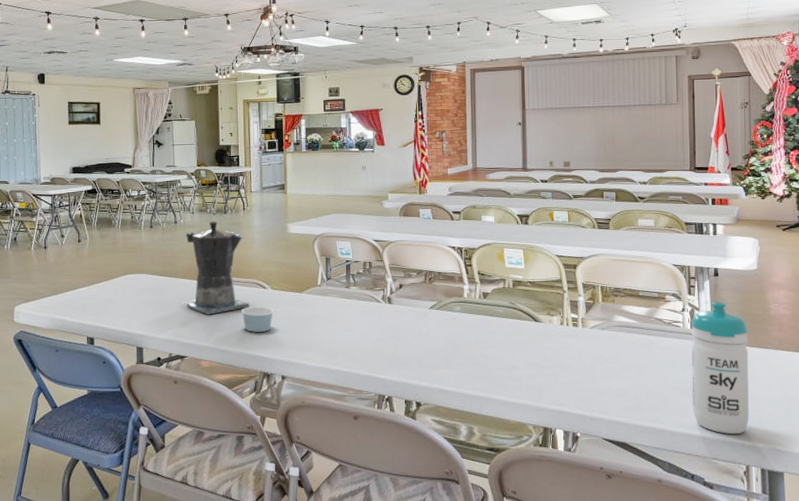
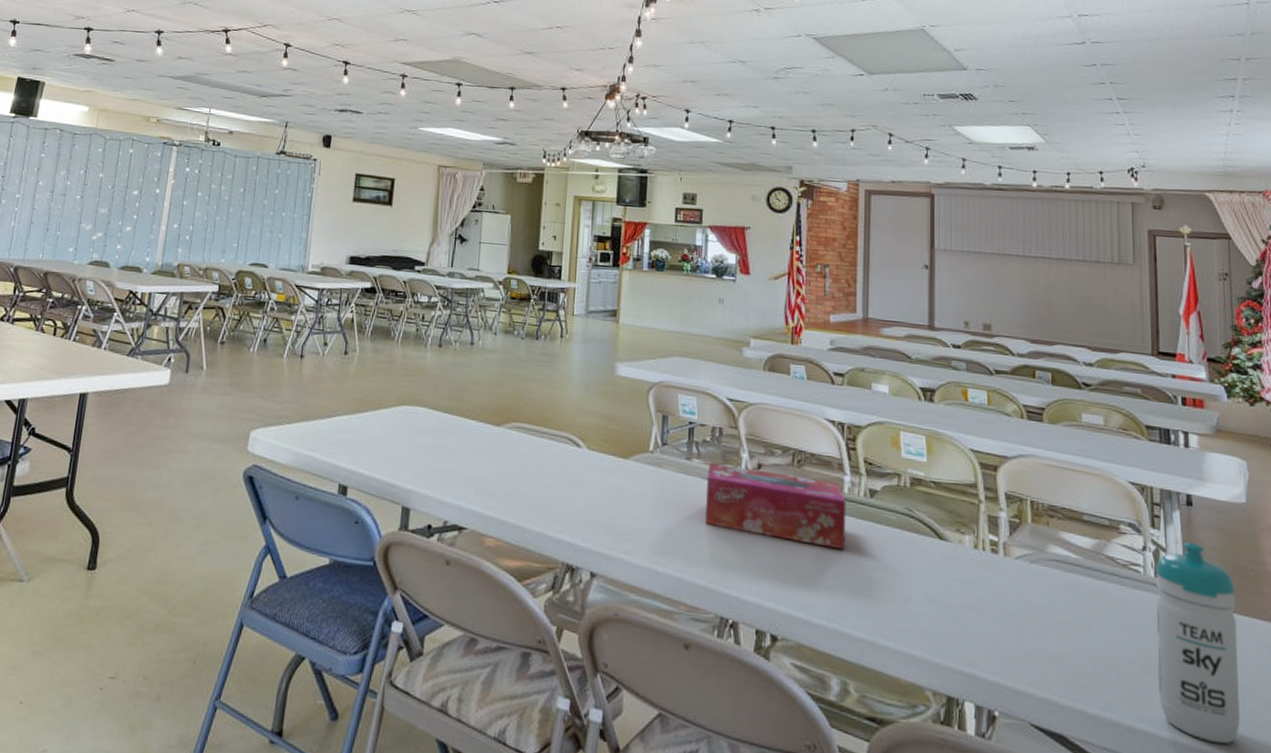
coffee maker: present [185,220,249,315] -> none [473,347,558,474]
paper cup: present [241,306,274,332] -> none [545,469,589,507]
tissue box: none [362,287,467,338] -> present [704,462,846,550]

